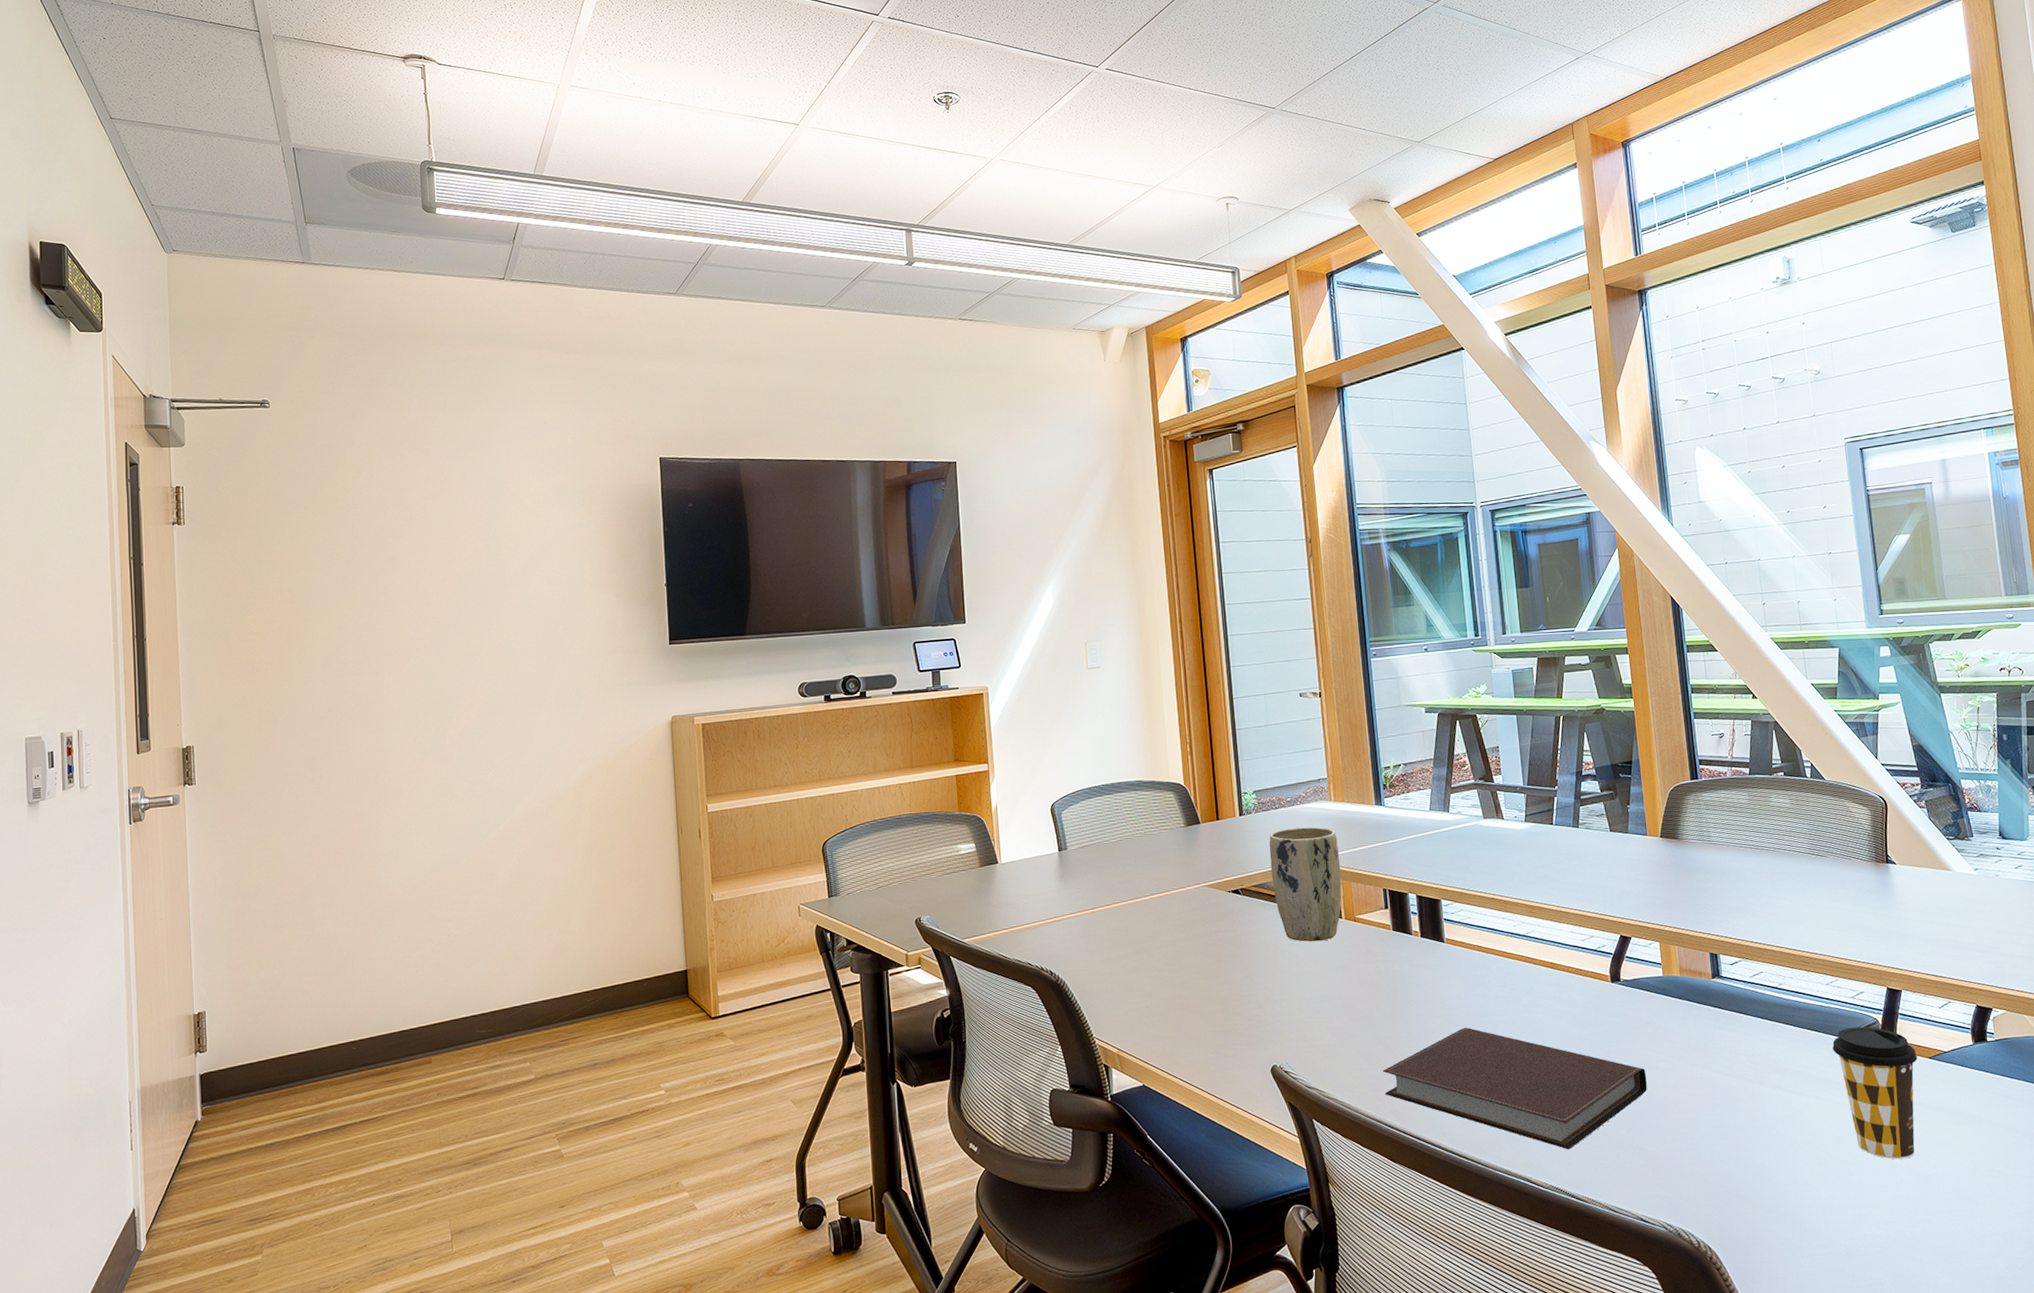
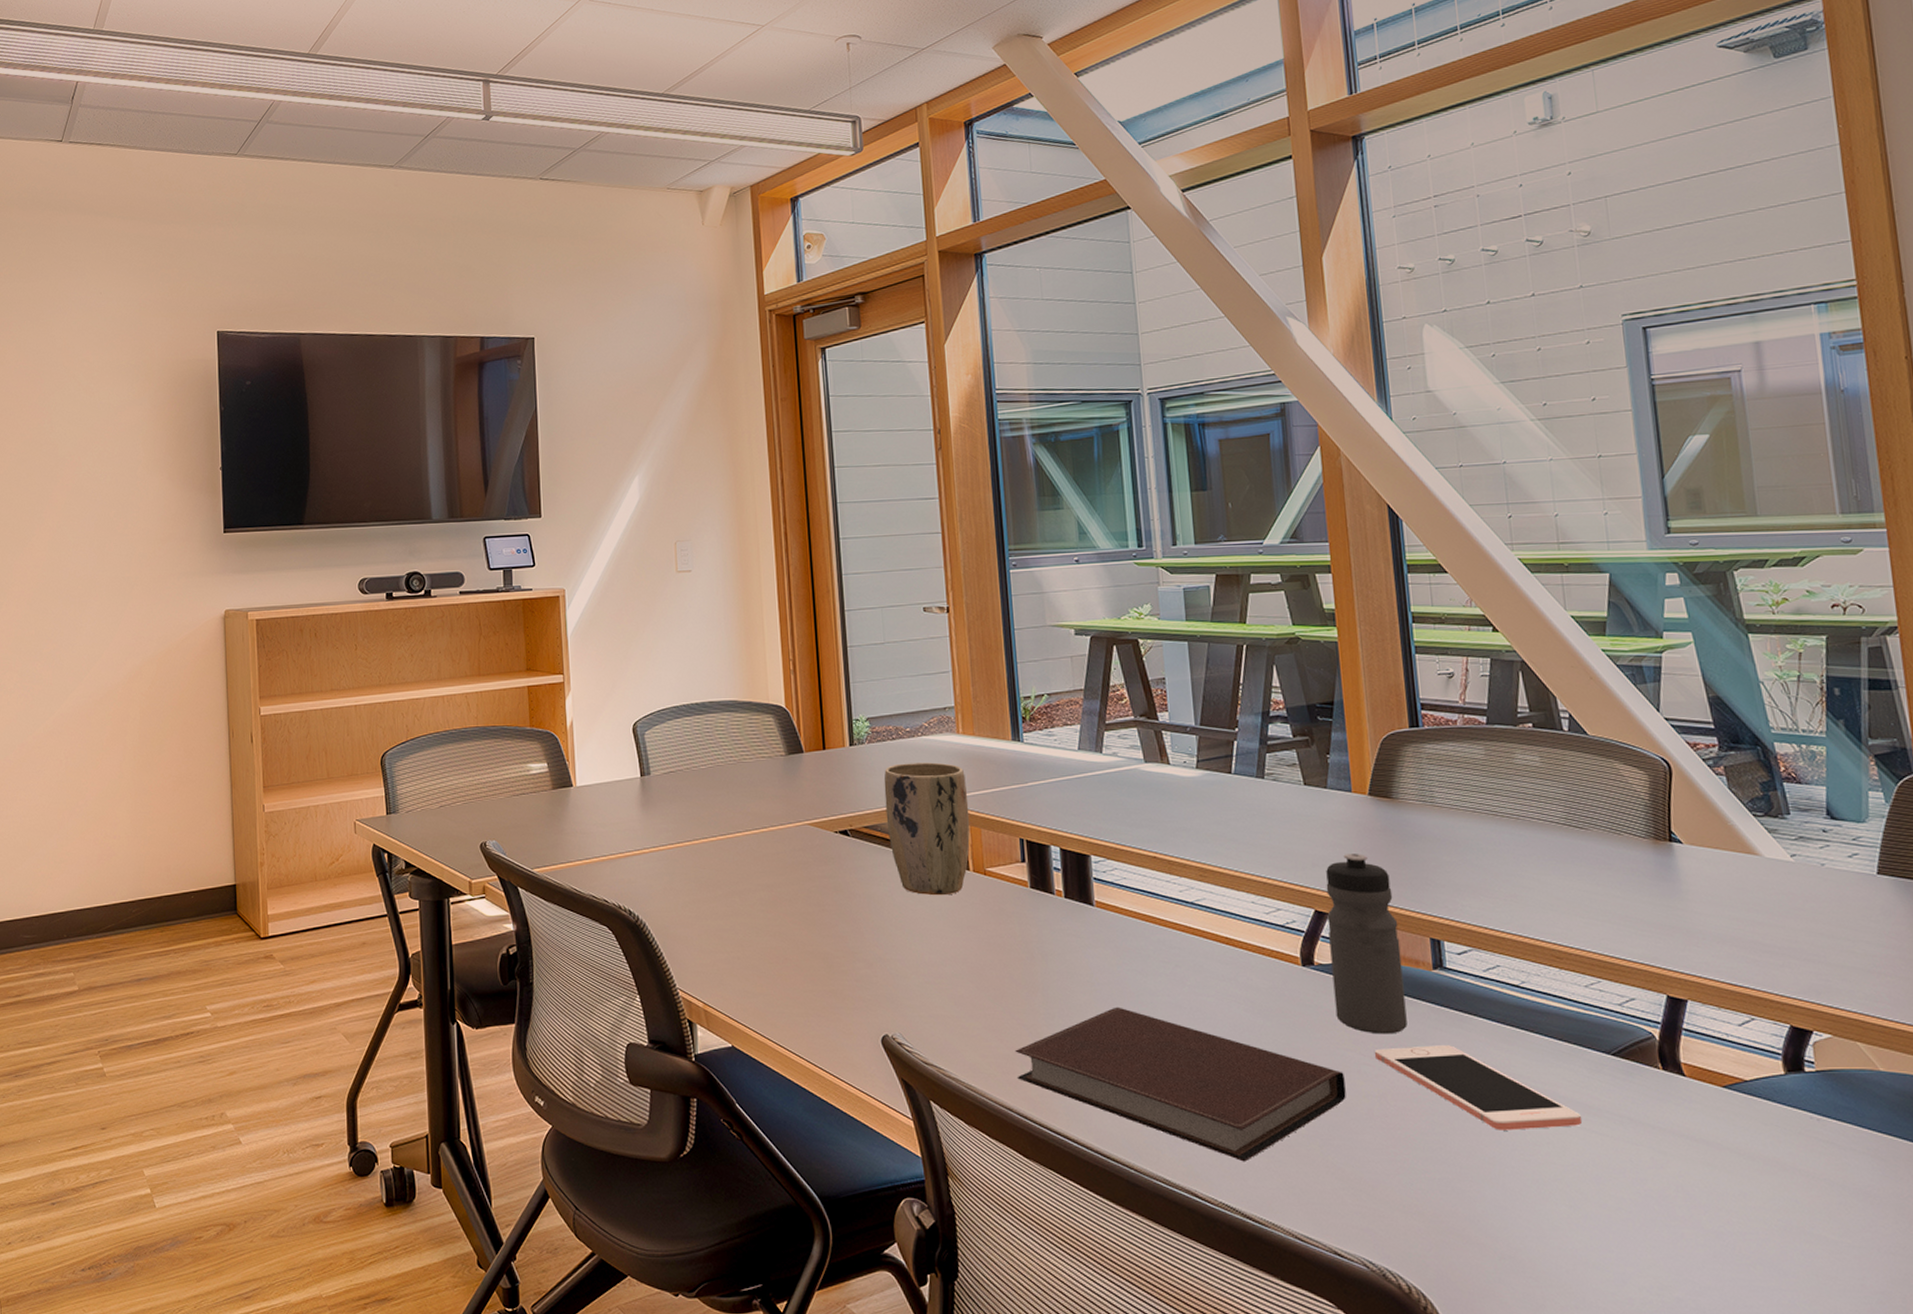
water bottle: none [1628,886,1694,1035] -> present [1326,854,1408,1035]
cell phone: none [1669,1040,1827,1107] -> present [1375,1045,1583,1130]
coffee cup: present [1832,1026,1917,1160] -> none [1591,1041,1707,1210]

